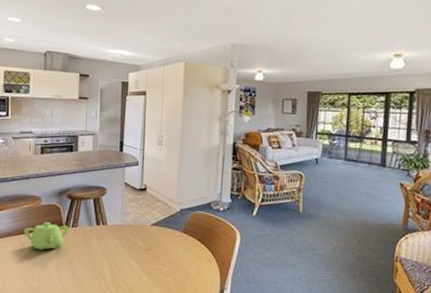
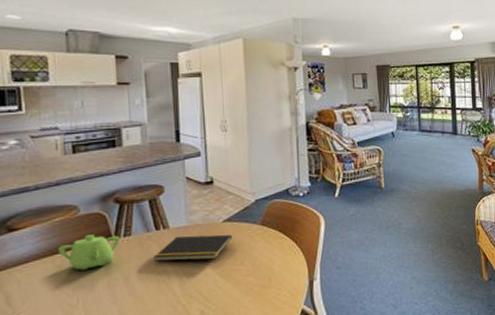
notepad: none [93,232,158,257] -> present [153,234,233,261]

